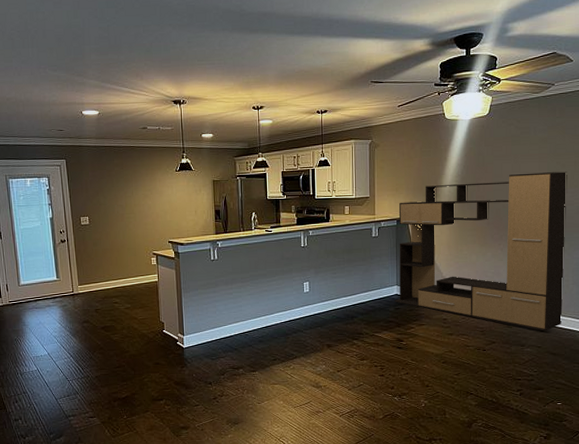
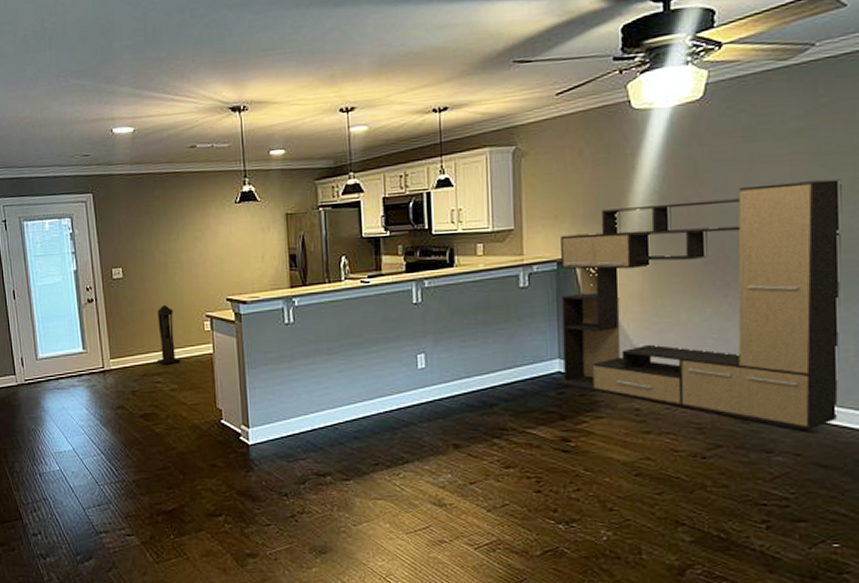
lantern: none [115,245,134,290] -> present [157,304,181,365]

